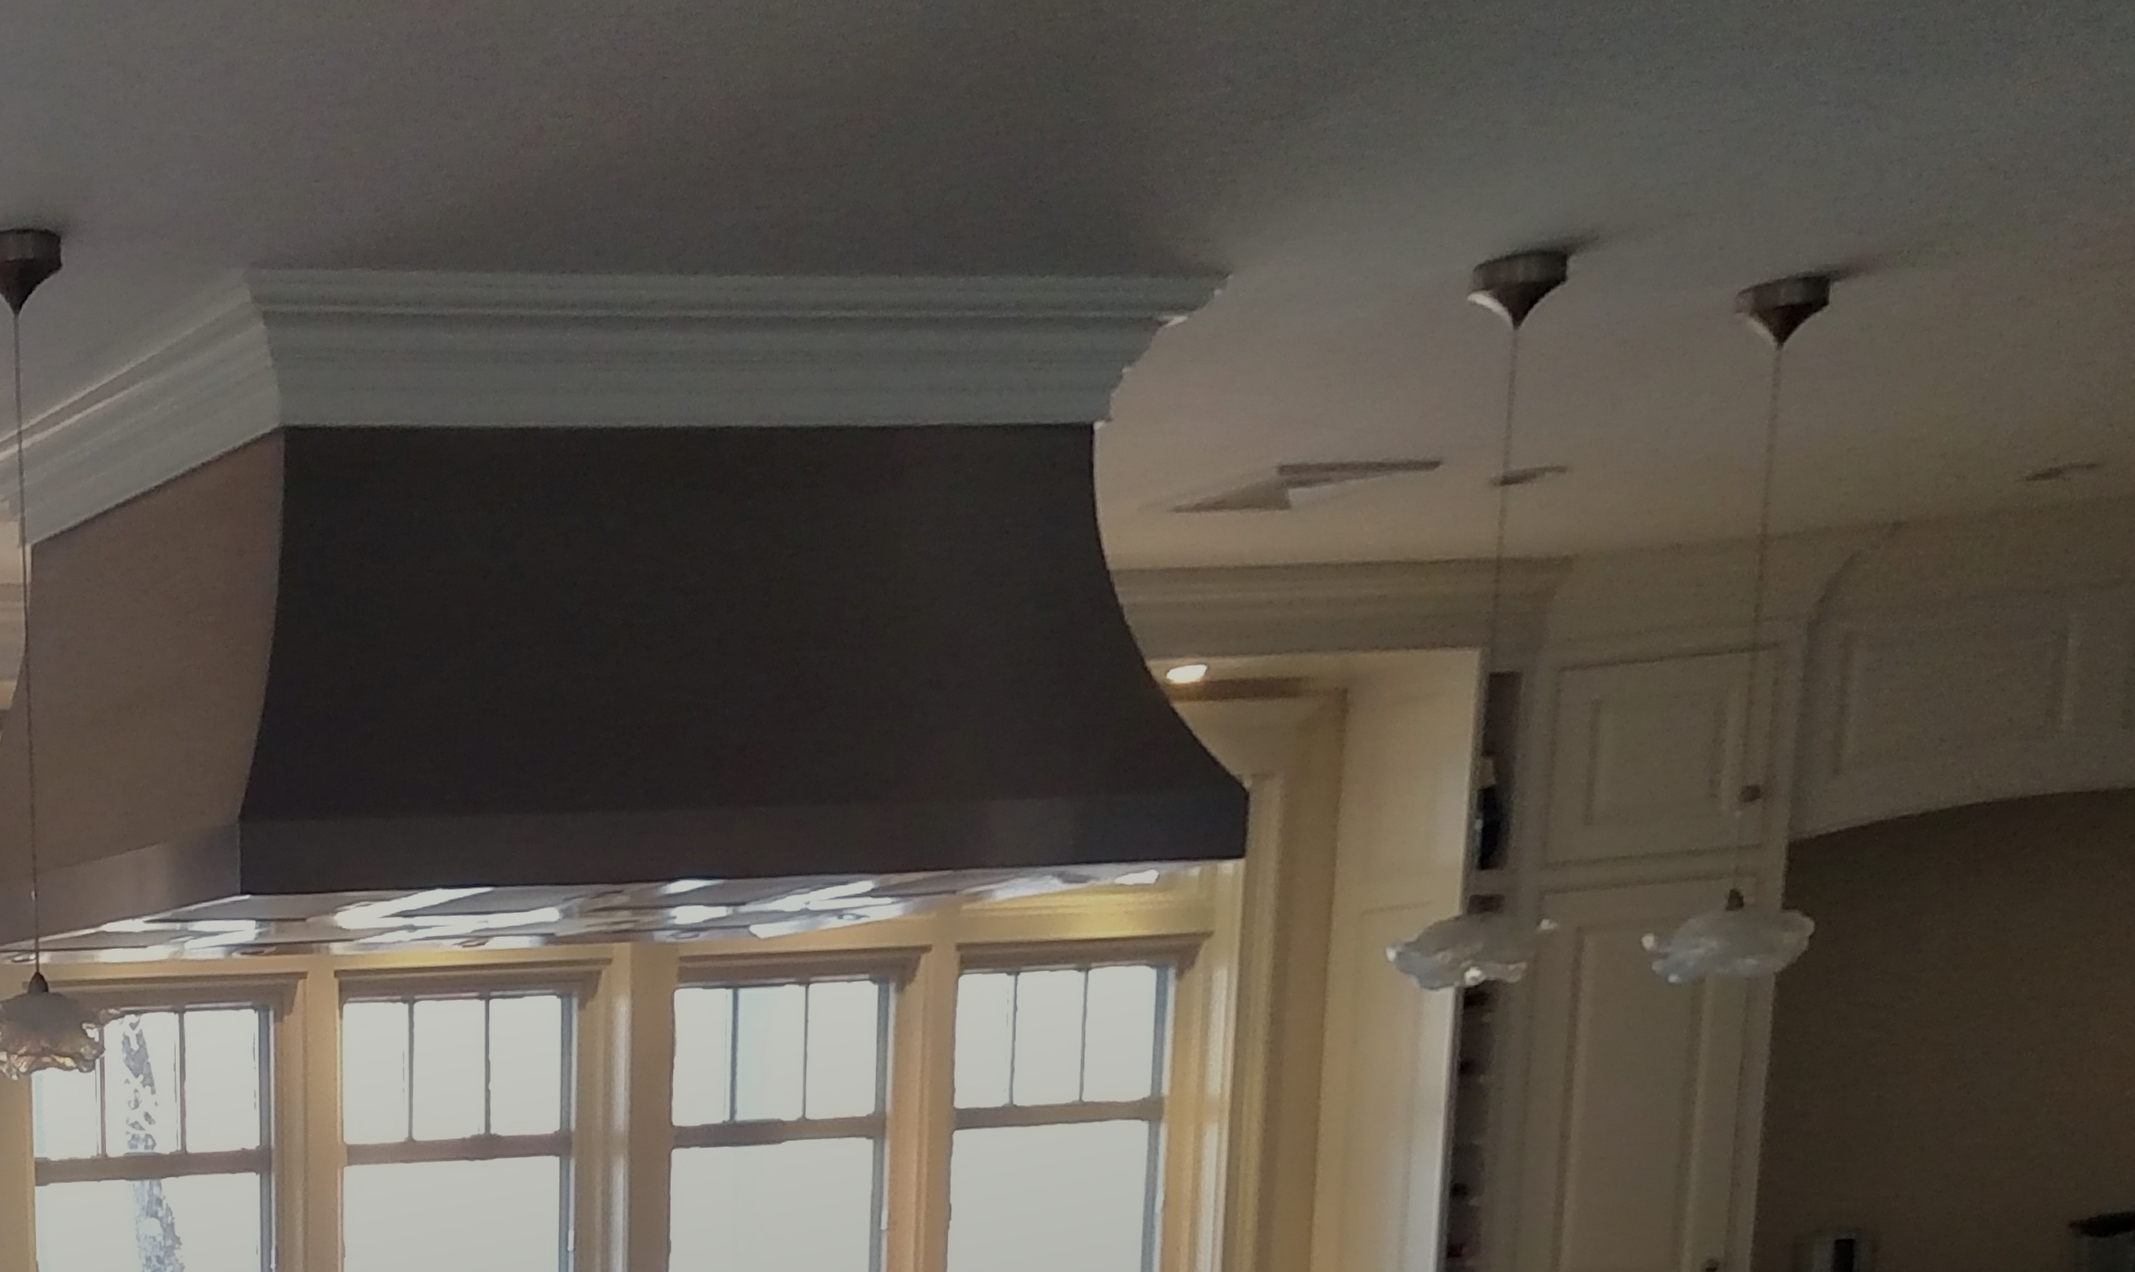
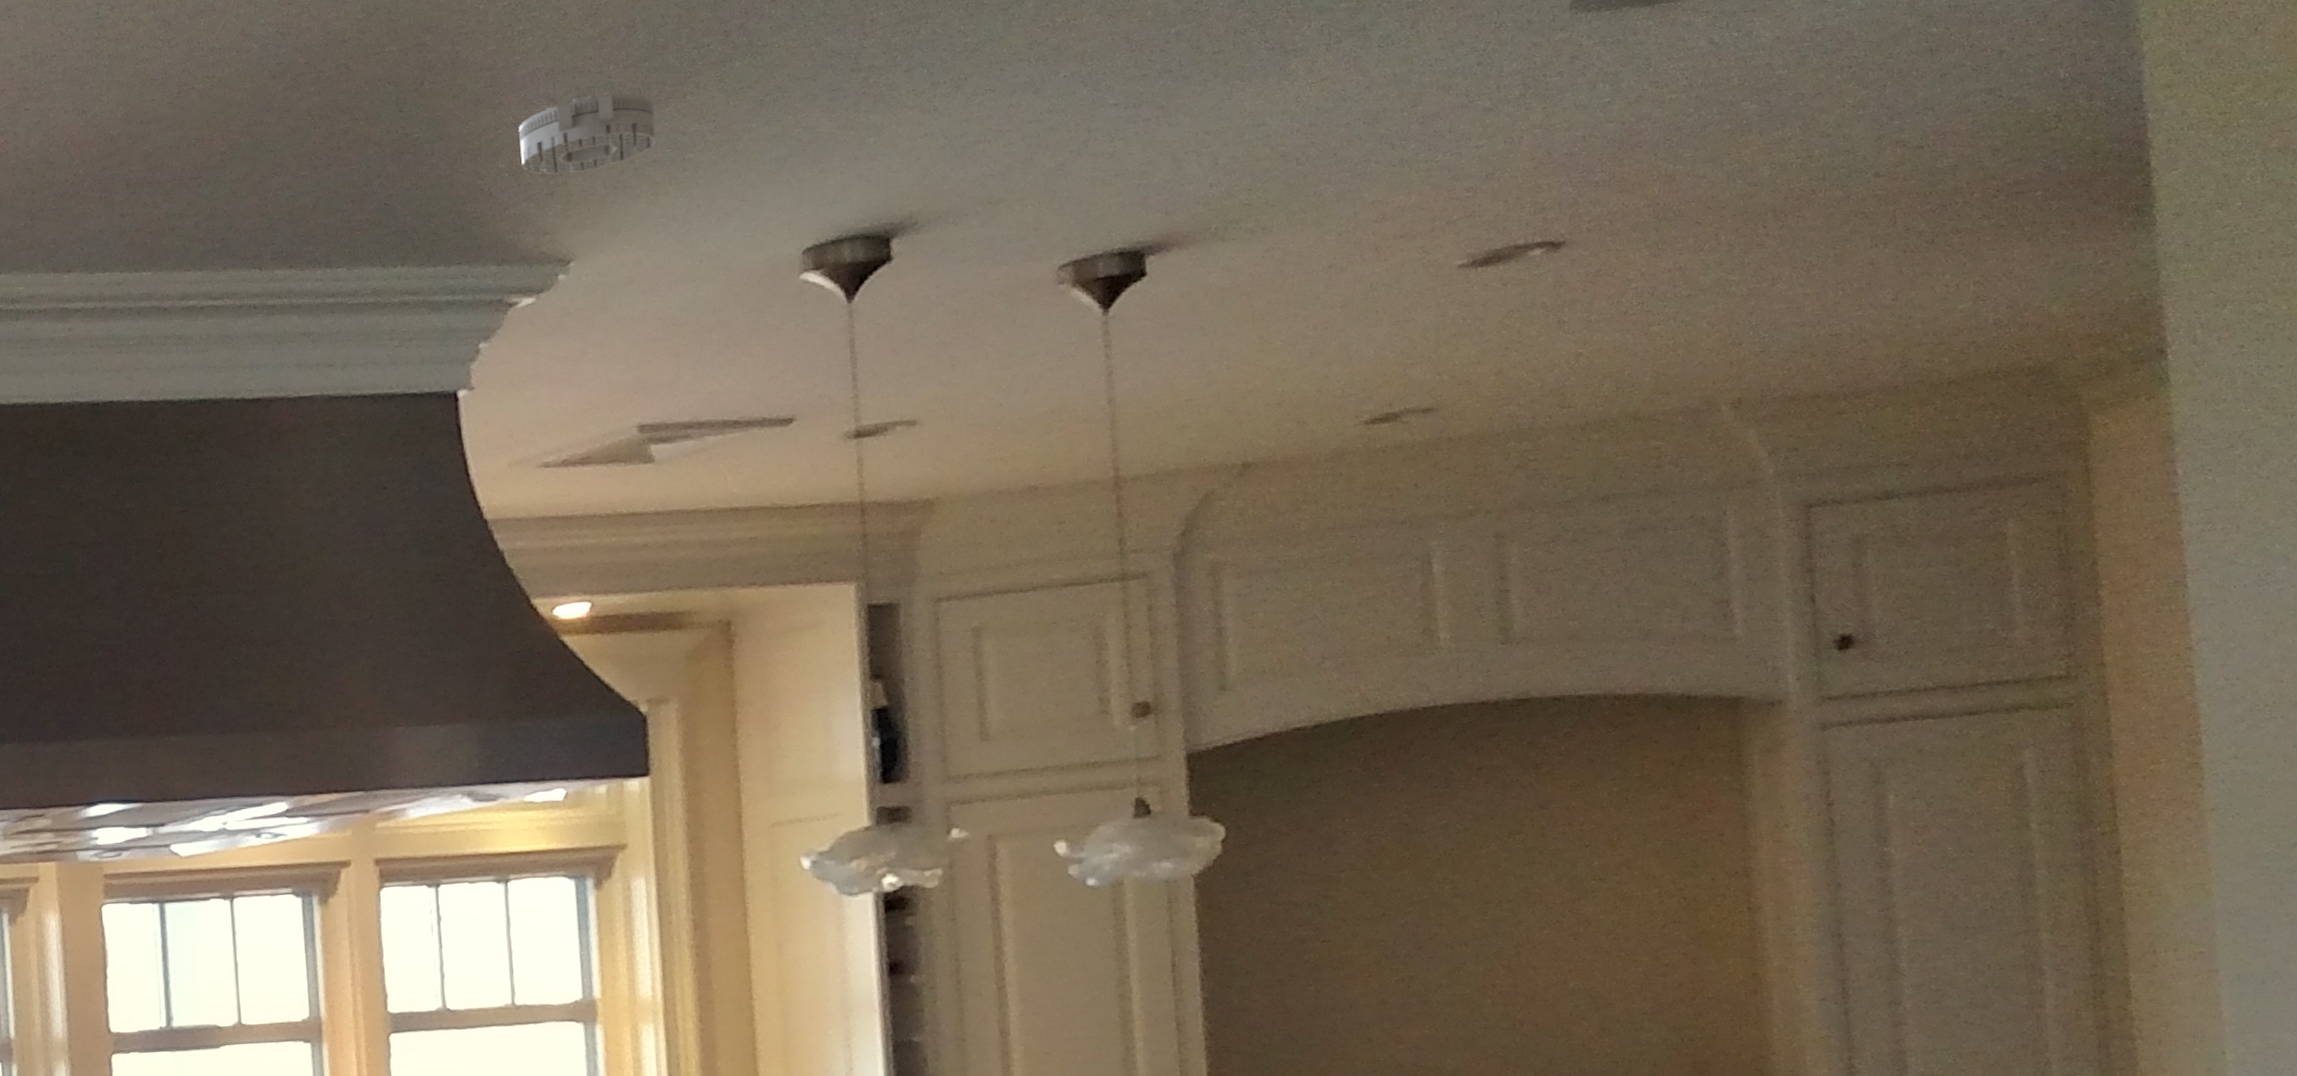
smoke detector: none [1190,75,1338,172] -> present [519,93,656,175]

